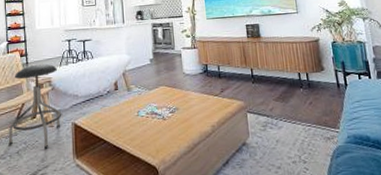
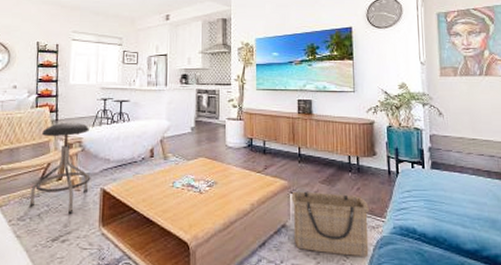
basket: none [248,109,327,168] -> present [291,191,369,258]

